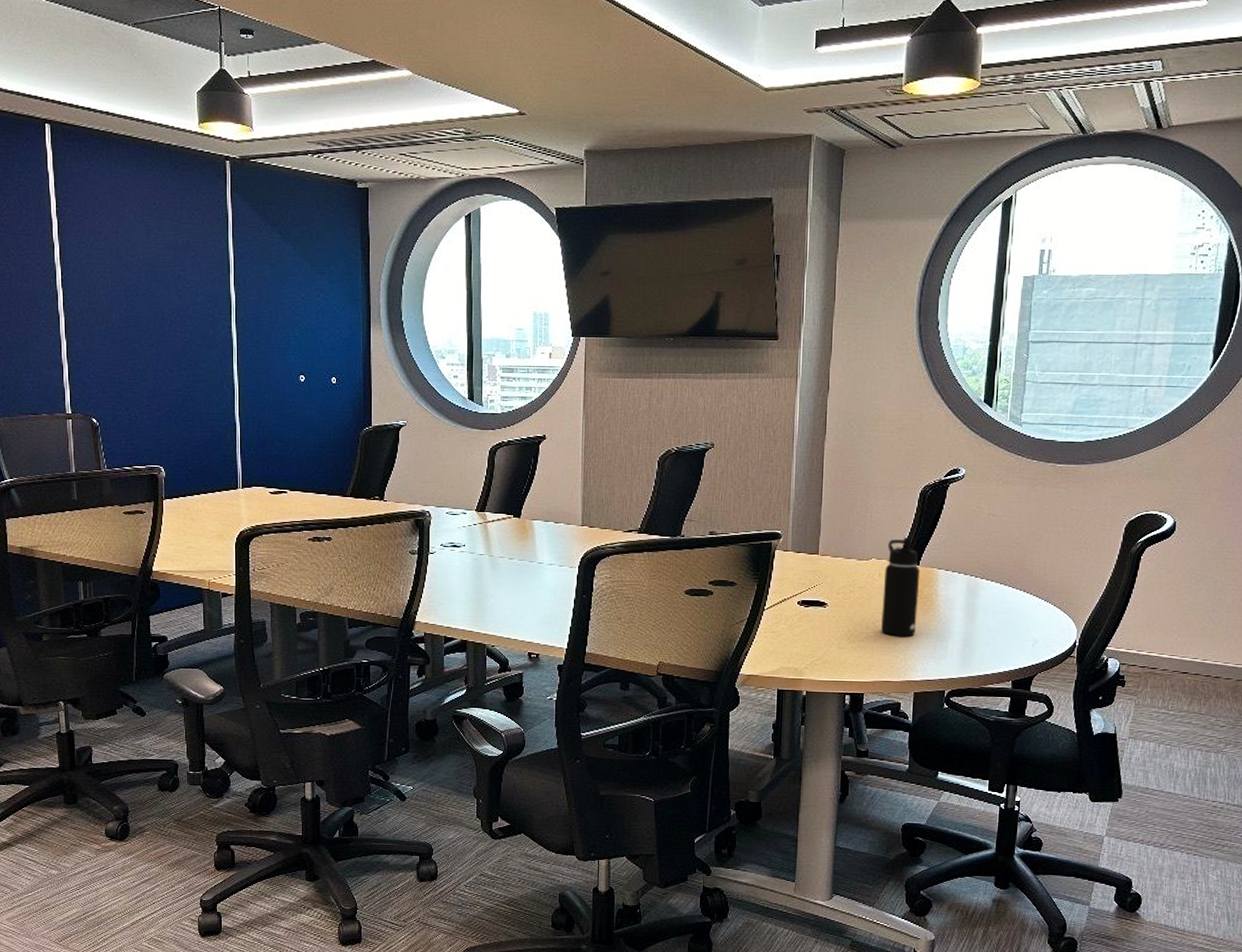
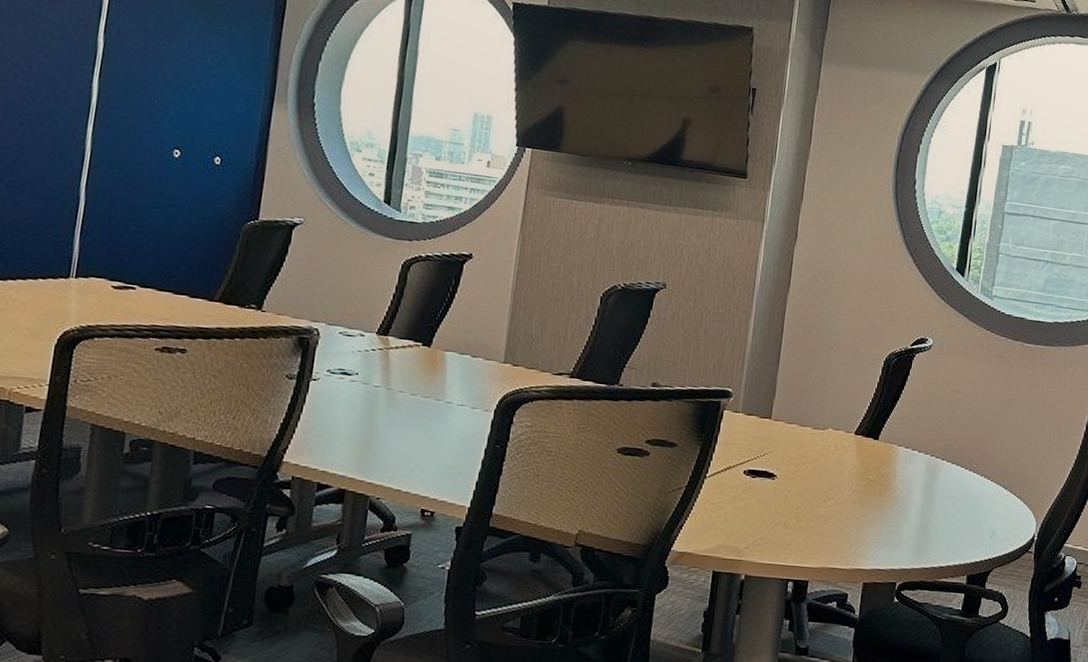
water bottle: present [881,537,921,637] -> none [833,408,879,519]

